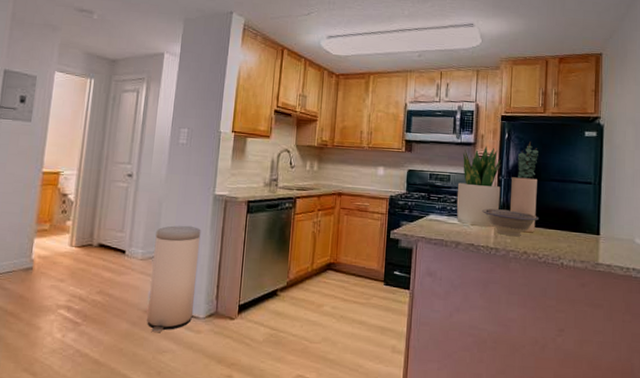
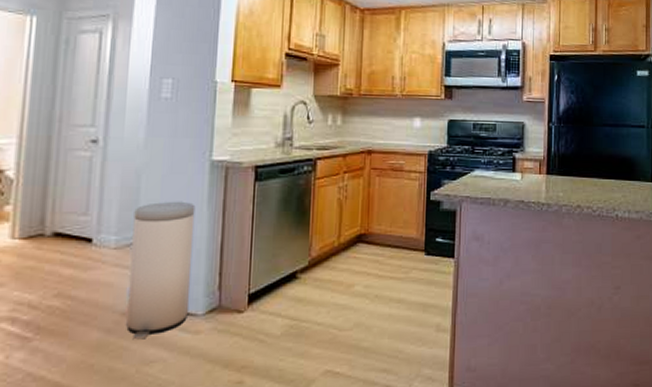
planter: present [456,145,501,228] -> none [504,89,551,181]
bowl: present [482,208,540,237] -> none [532,160,593,190]
vase: present [510,141,538,233] -> none [562,83,590,184]

